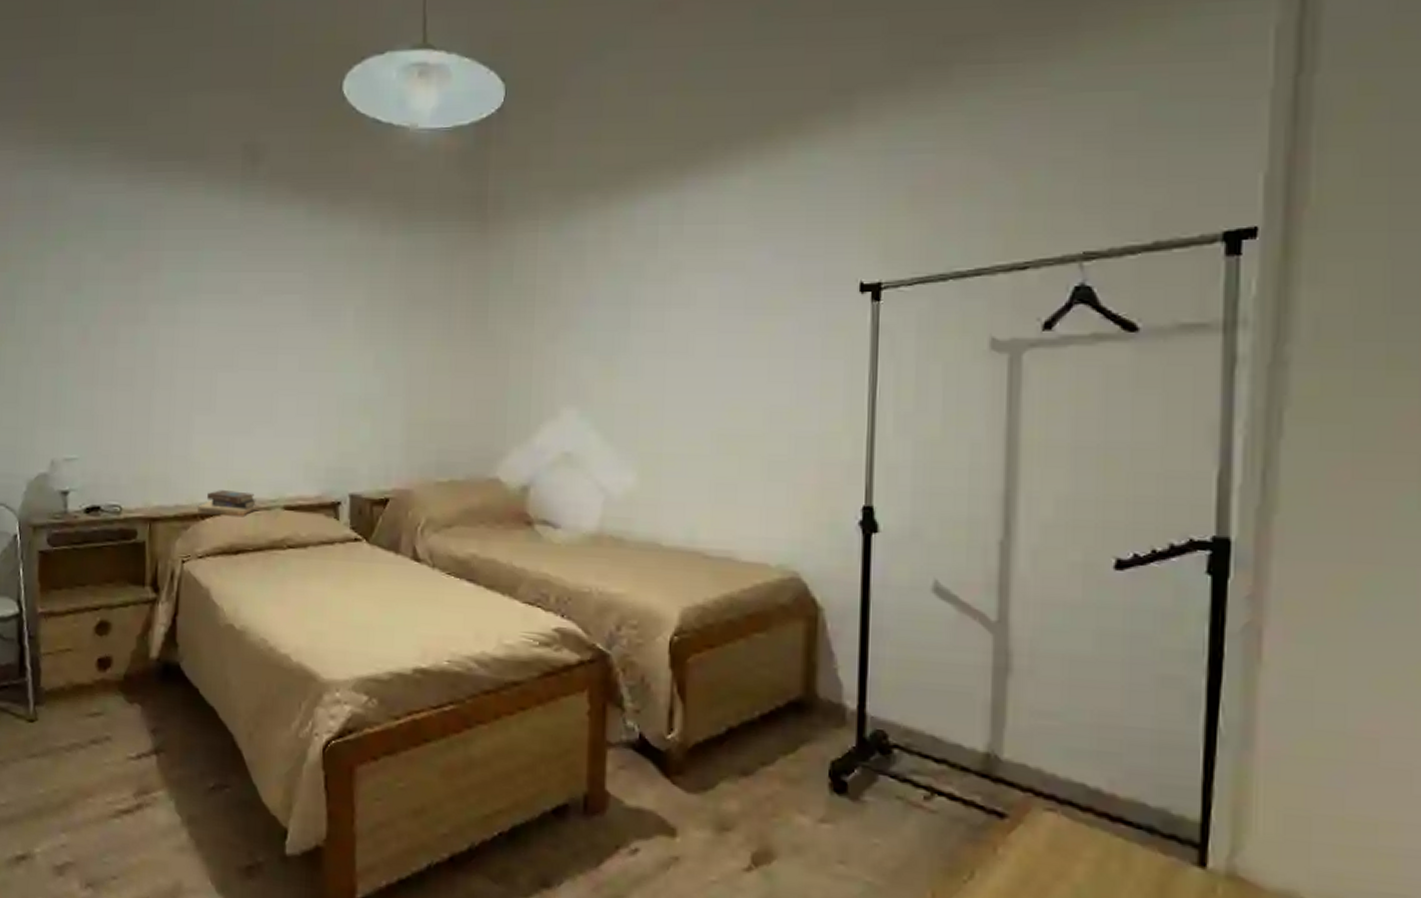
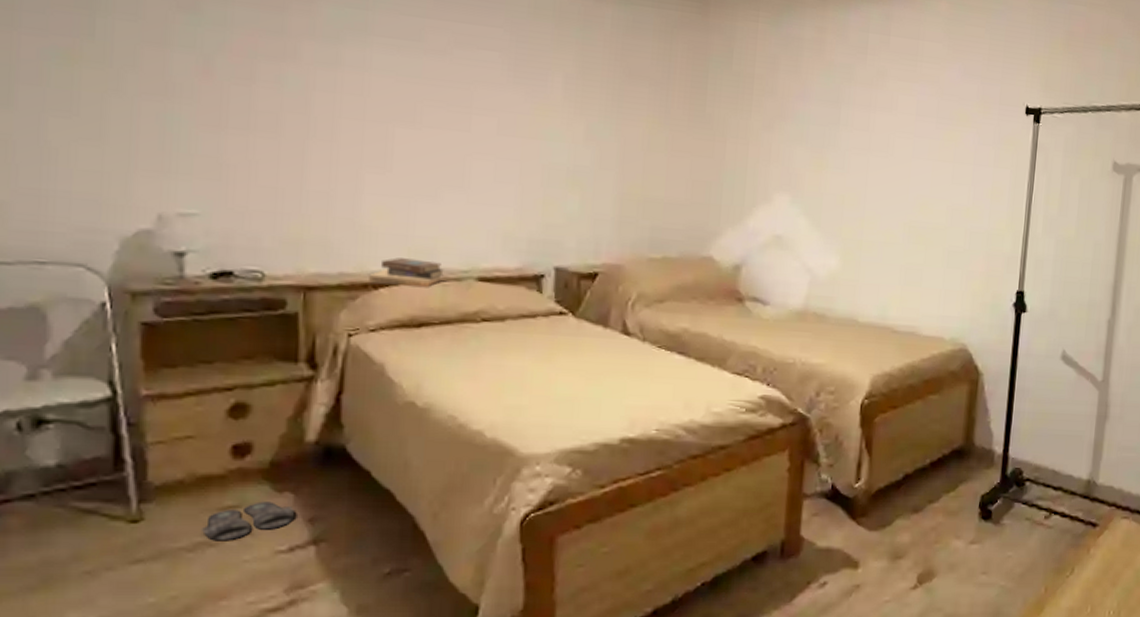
slippers: none [75,710,141,745] -> present [200,501,294,541]

